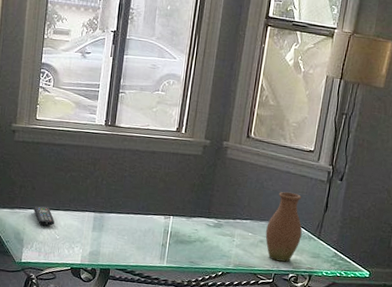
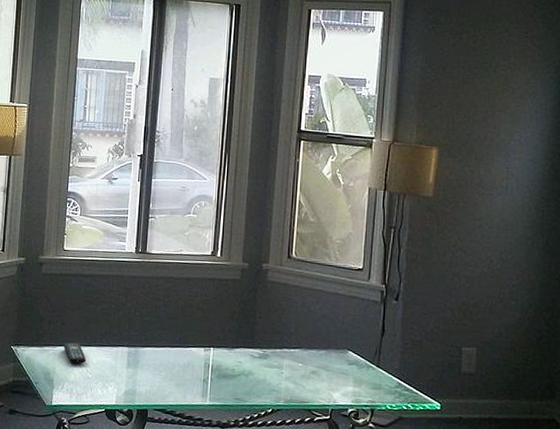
vase: present [265,191,303,262] -> none [317,315,358,395]

